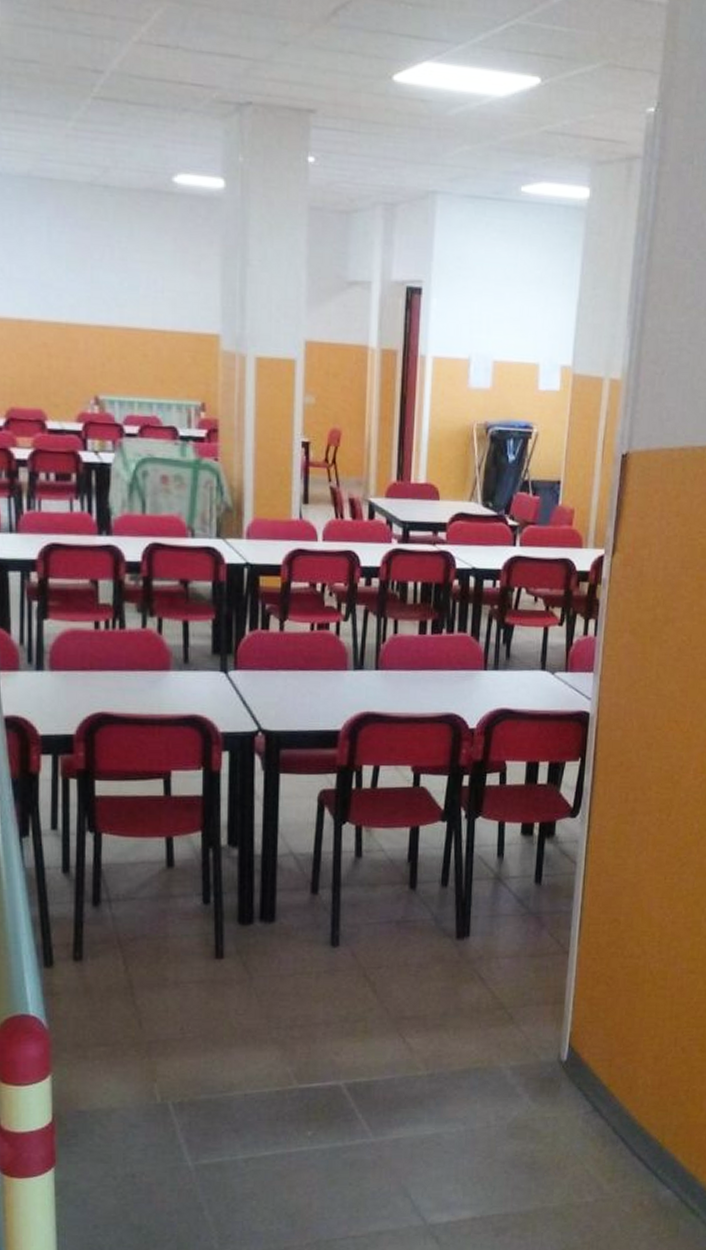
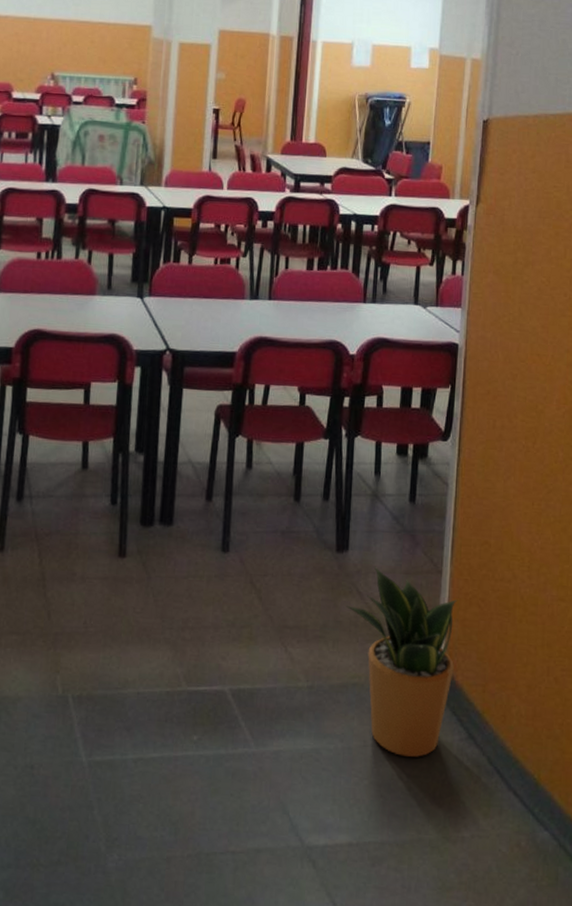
potted plant: none [467,951,585,1134] -> present [345,566,458,758]

